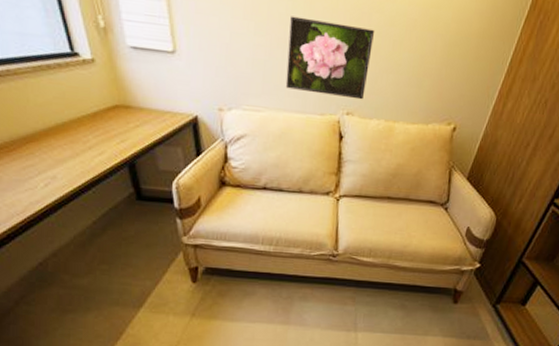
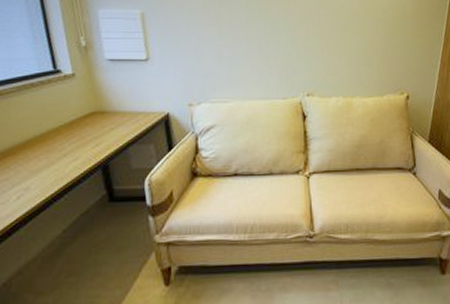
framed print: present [285,16,375,100] -> none [248,19,324,81]

